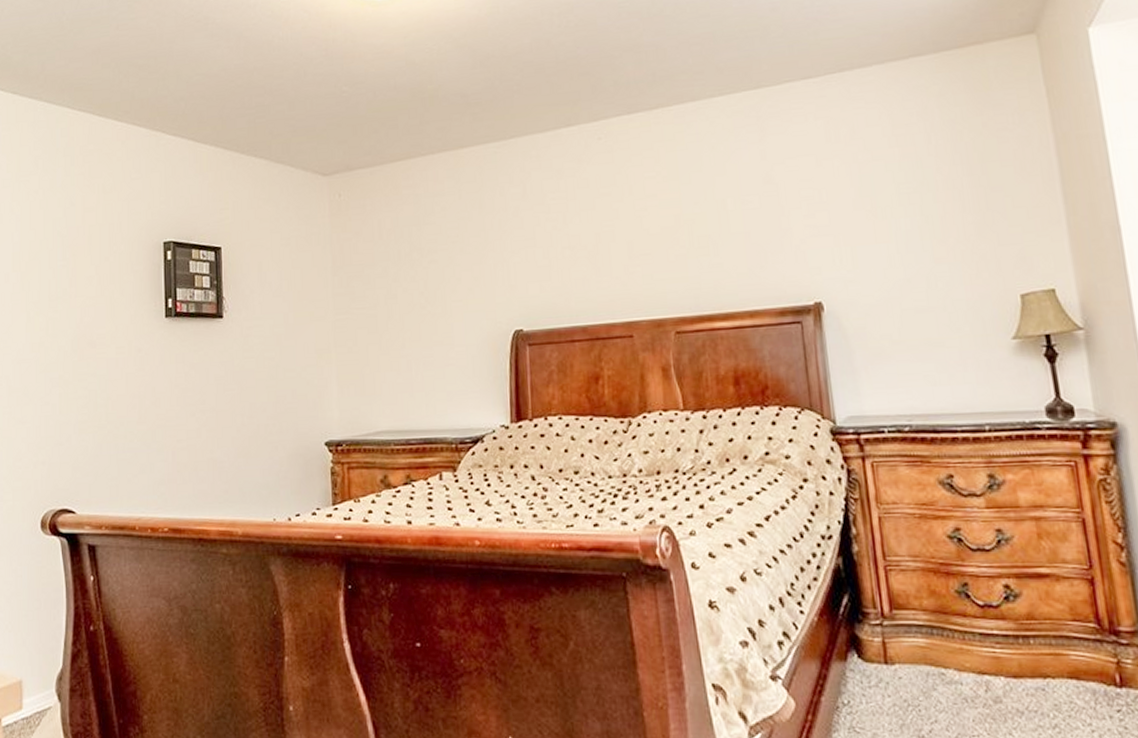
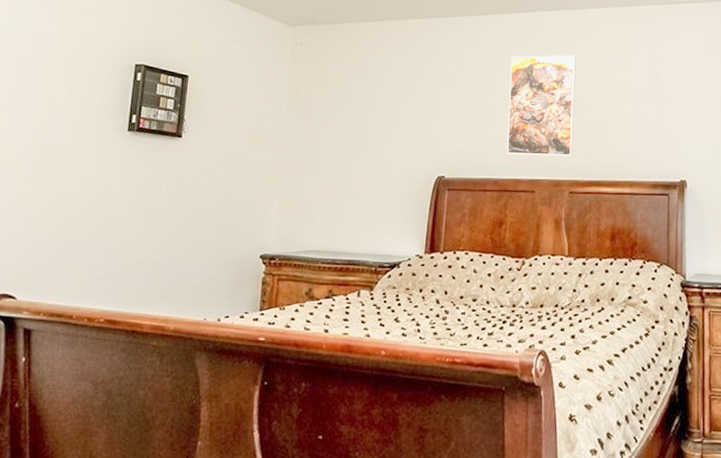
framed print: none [584,165,675,295] -> present [507,55,576,156]

